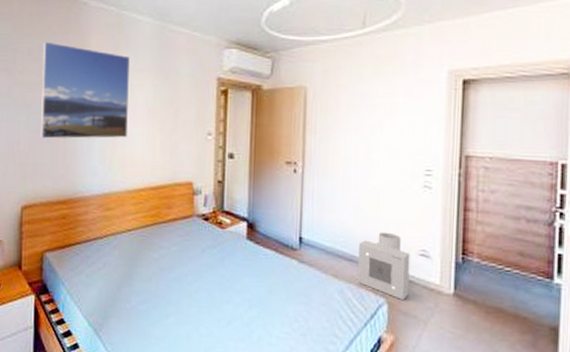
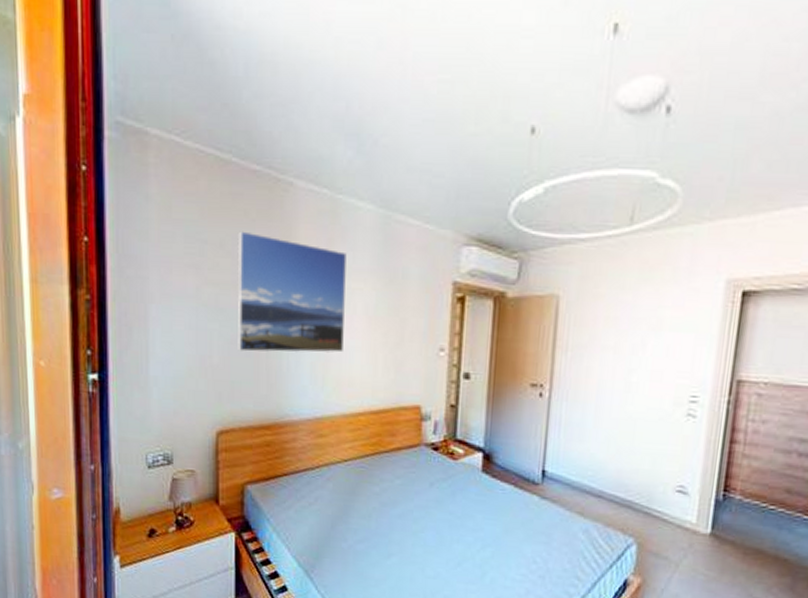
air purifier: present [358,232,410,300] -> none [605,465,666,540]

